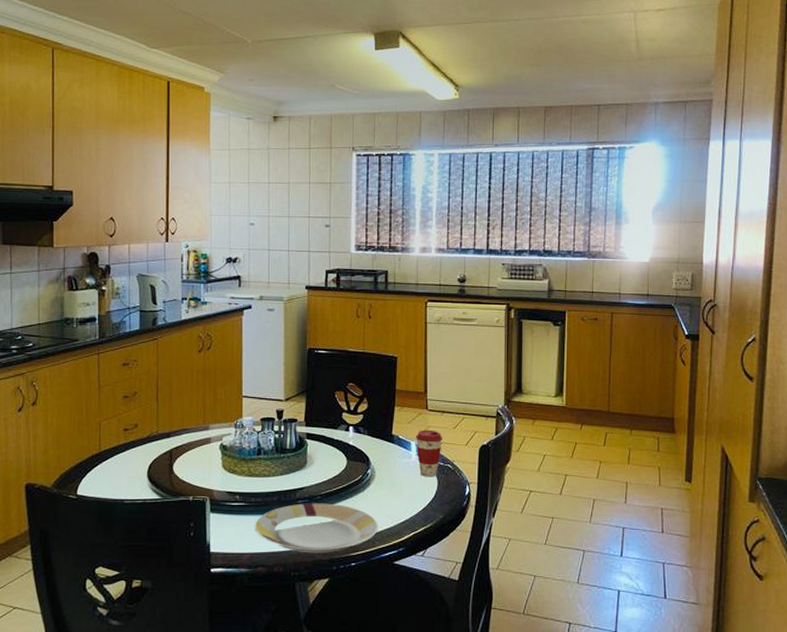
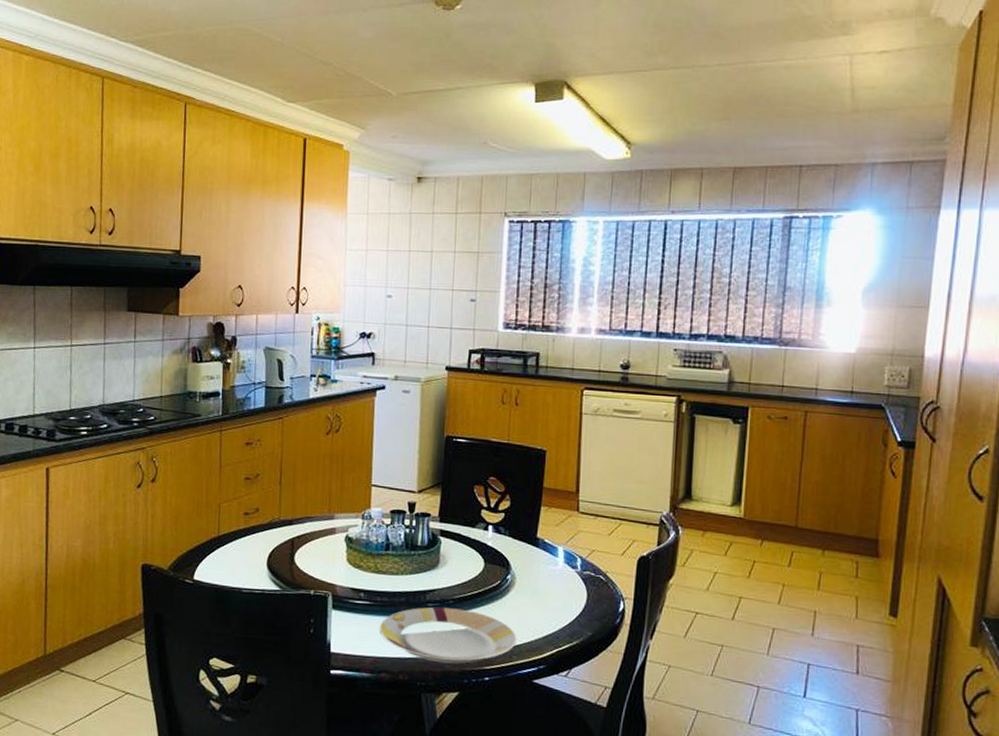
coffee cup: present [415,430,443,477] -> none [563,534,596,589]

